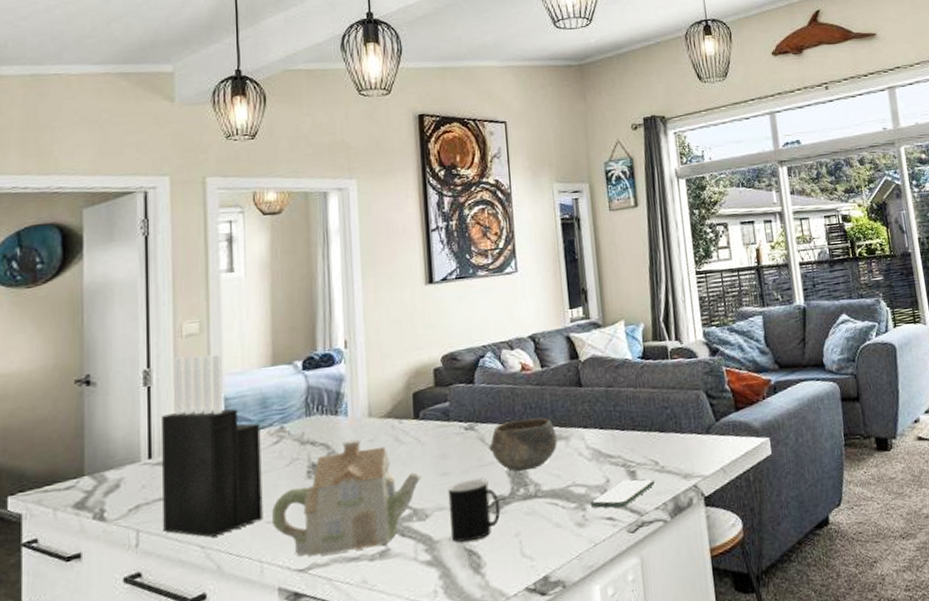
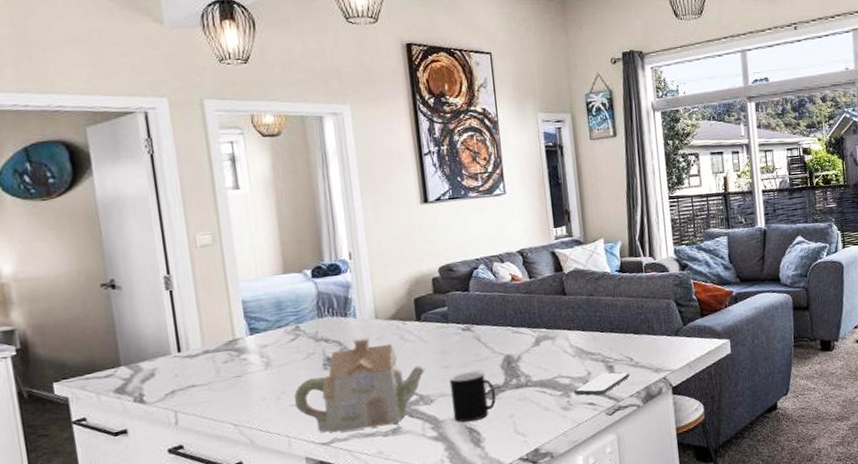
knife block: present [162,354,263,538] -> none [186,263,287,417]
bowl: present [489,417,558,472] -> none [484,320,545,366]

